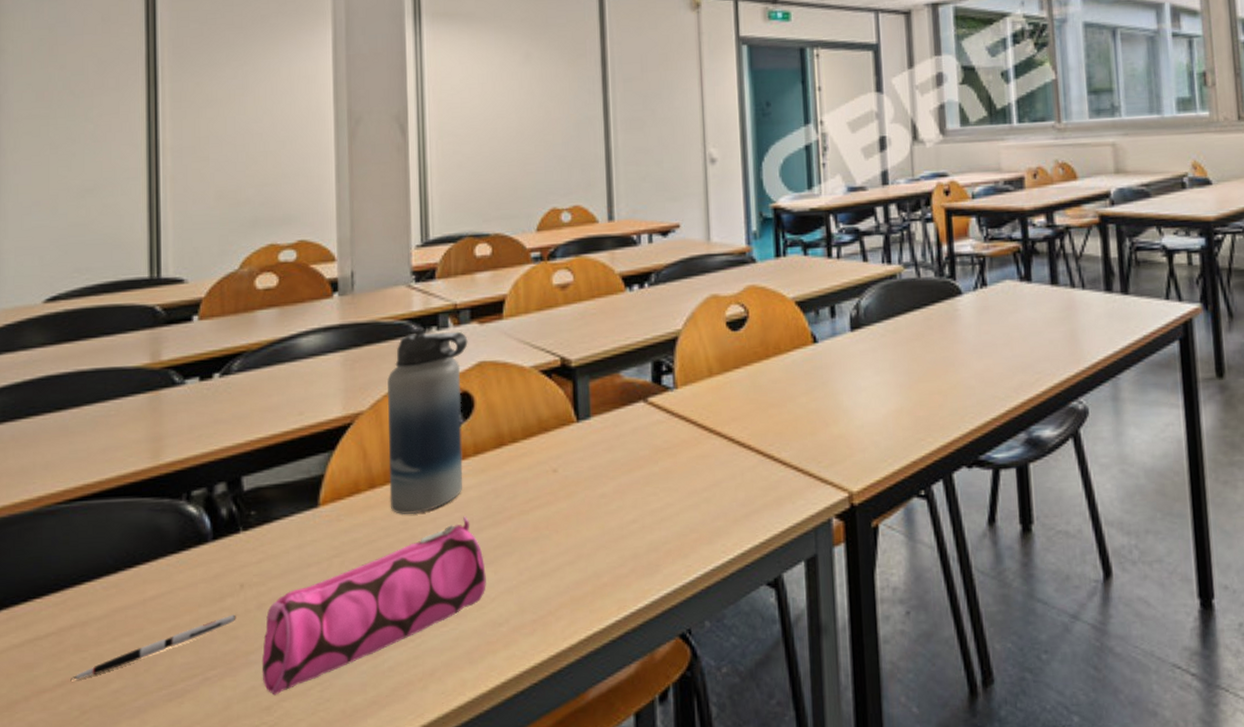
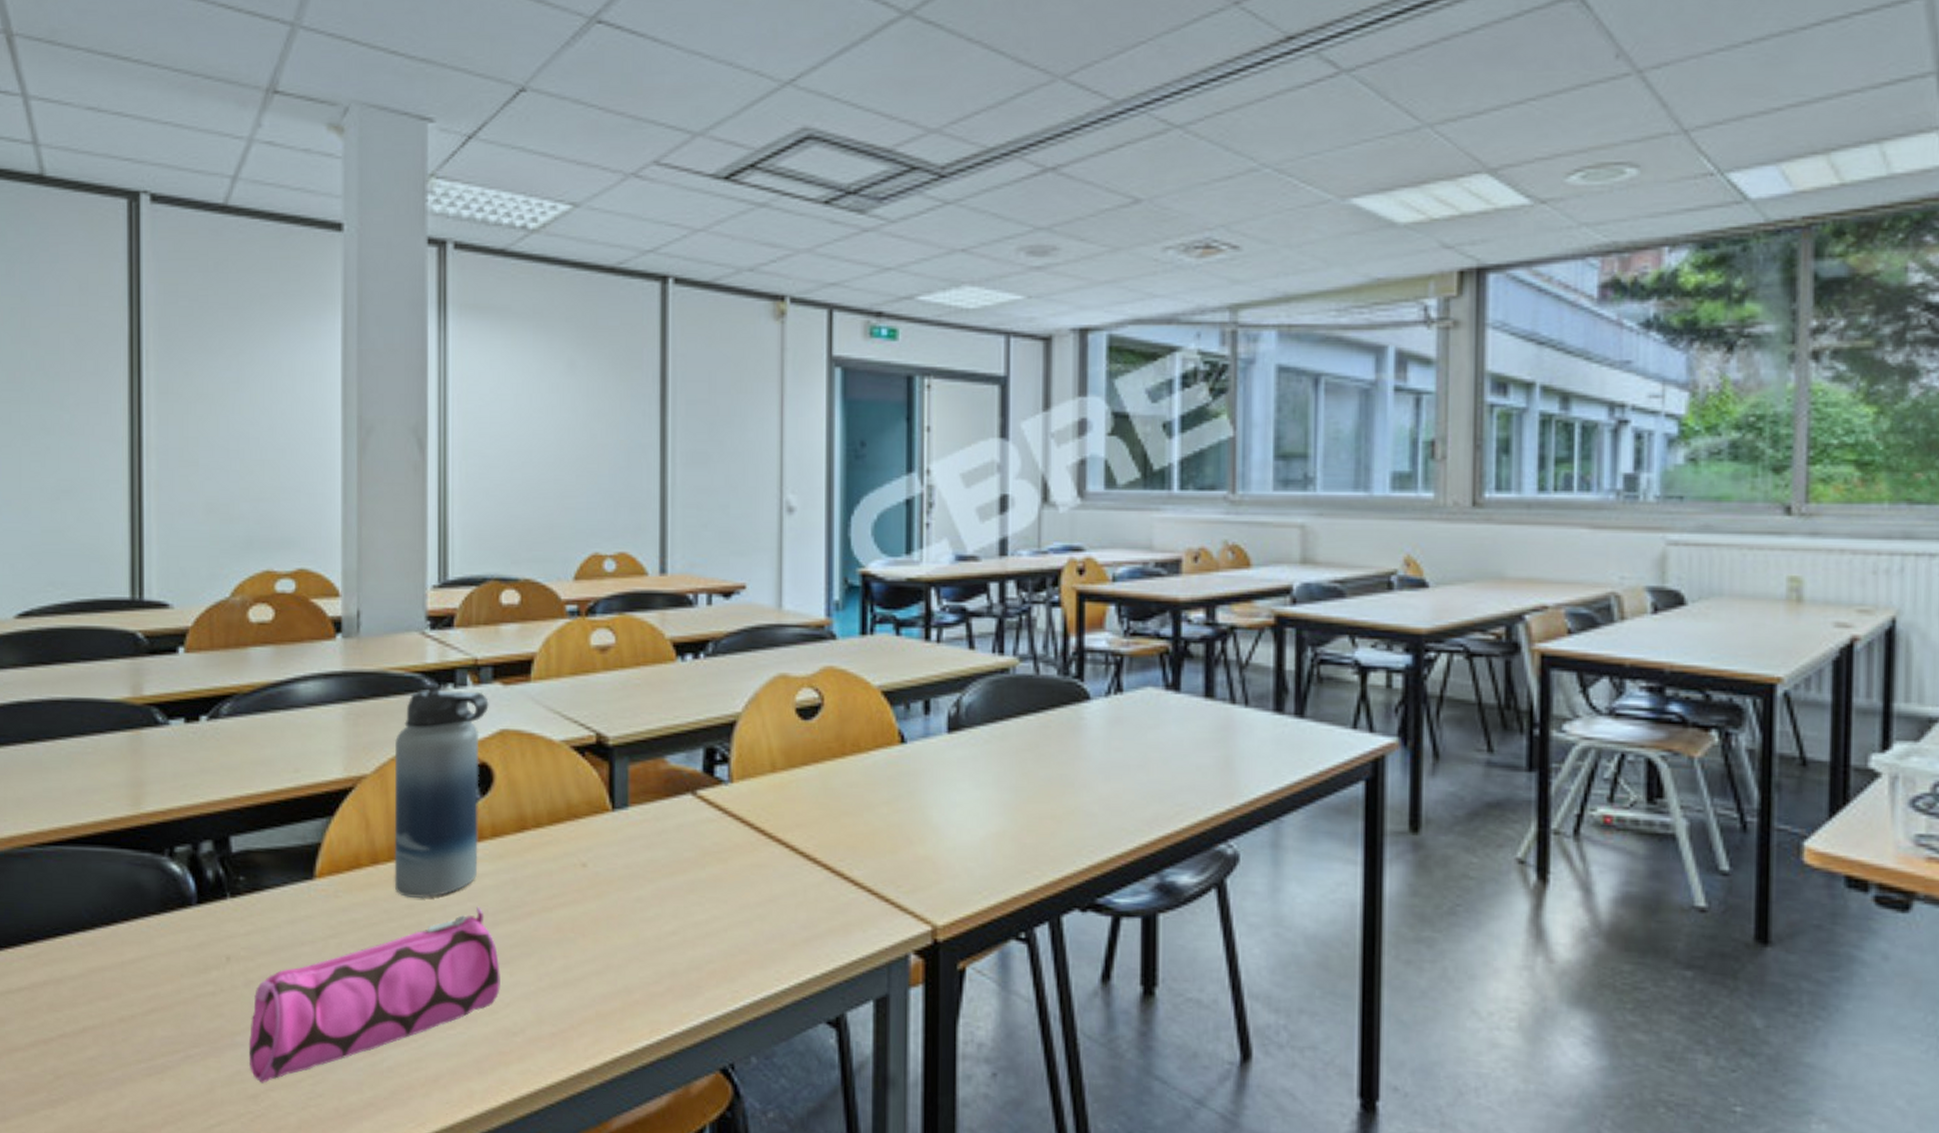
pen: present [70,614,236,680] -> none [44,989,222,1042]

